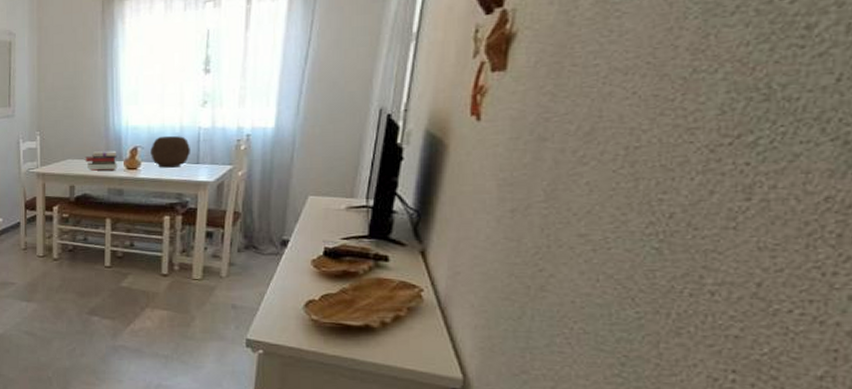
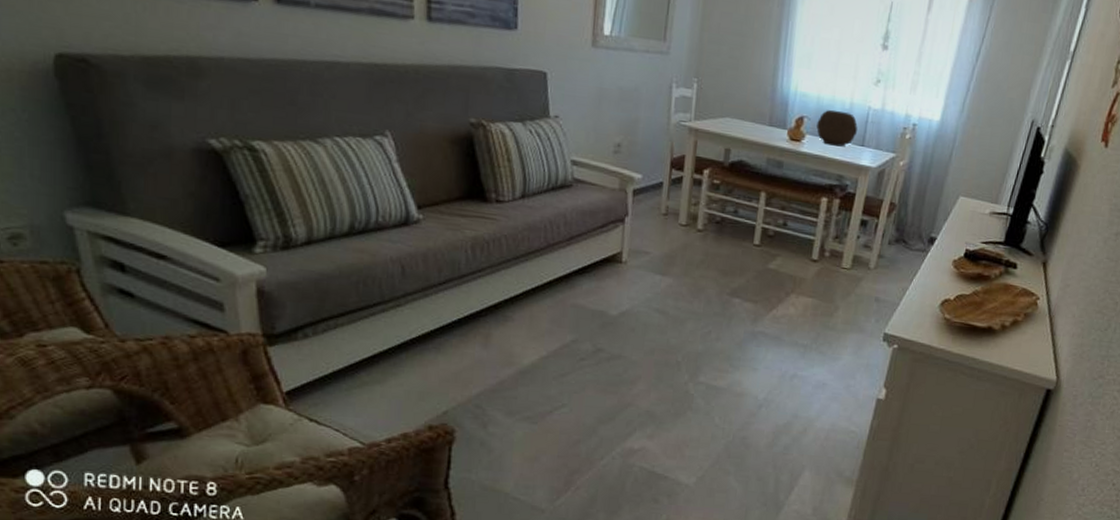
books: present [85,150,117,171] -> none [745,113,782,140]

